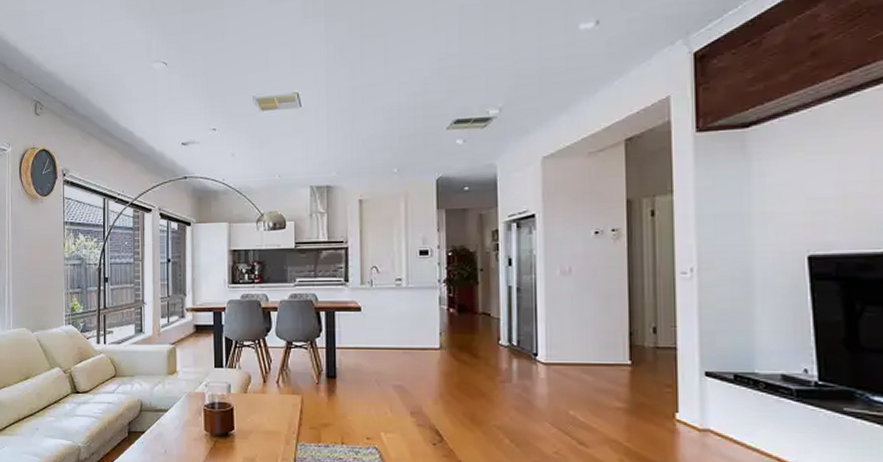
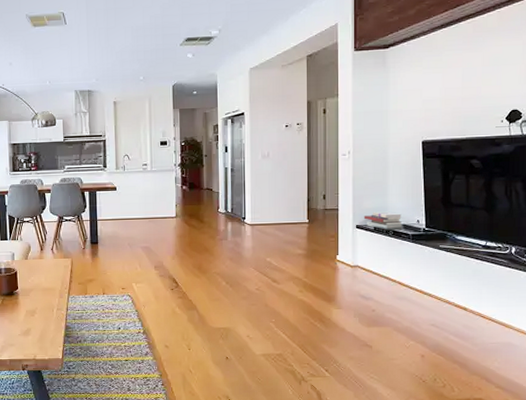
books: none [716,354,781,383] -> present [363,211,403,231]

